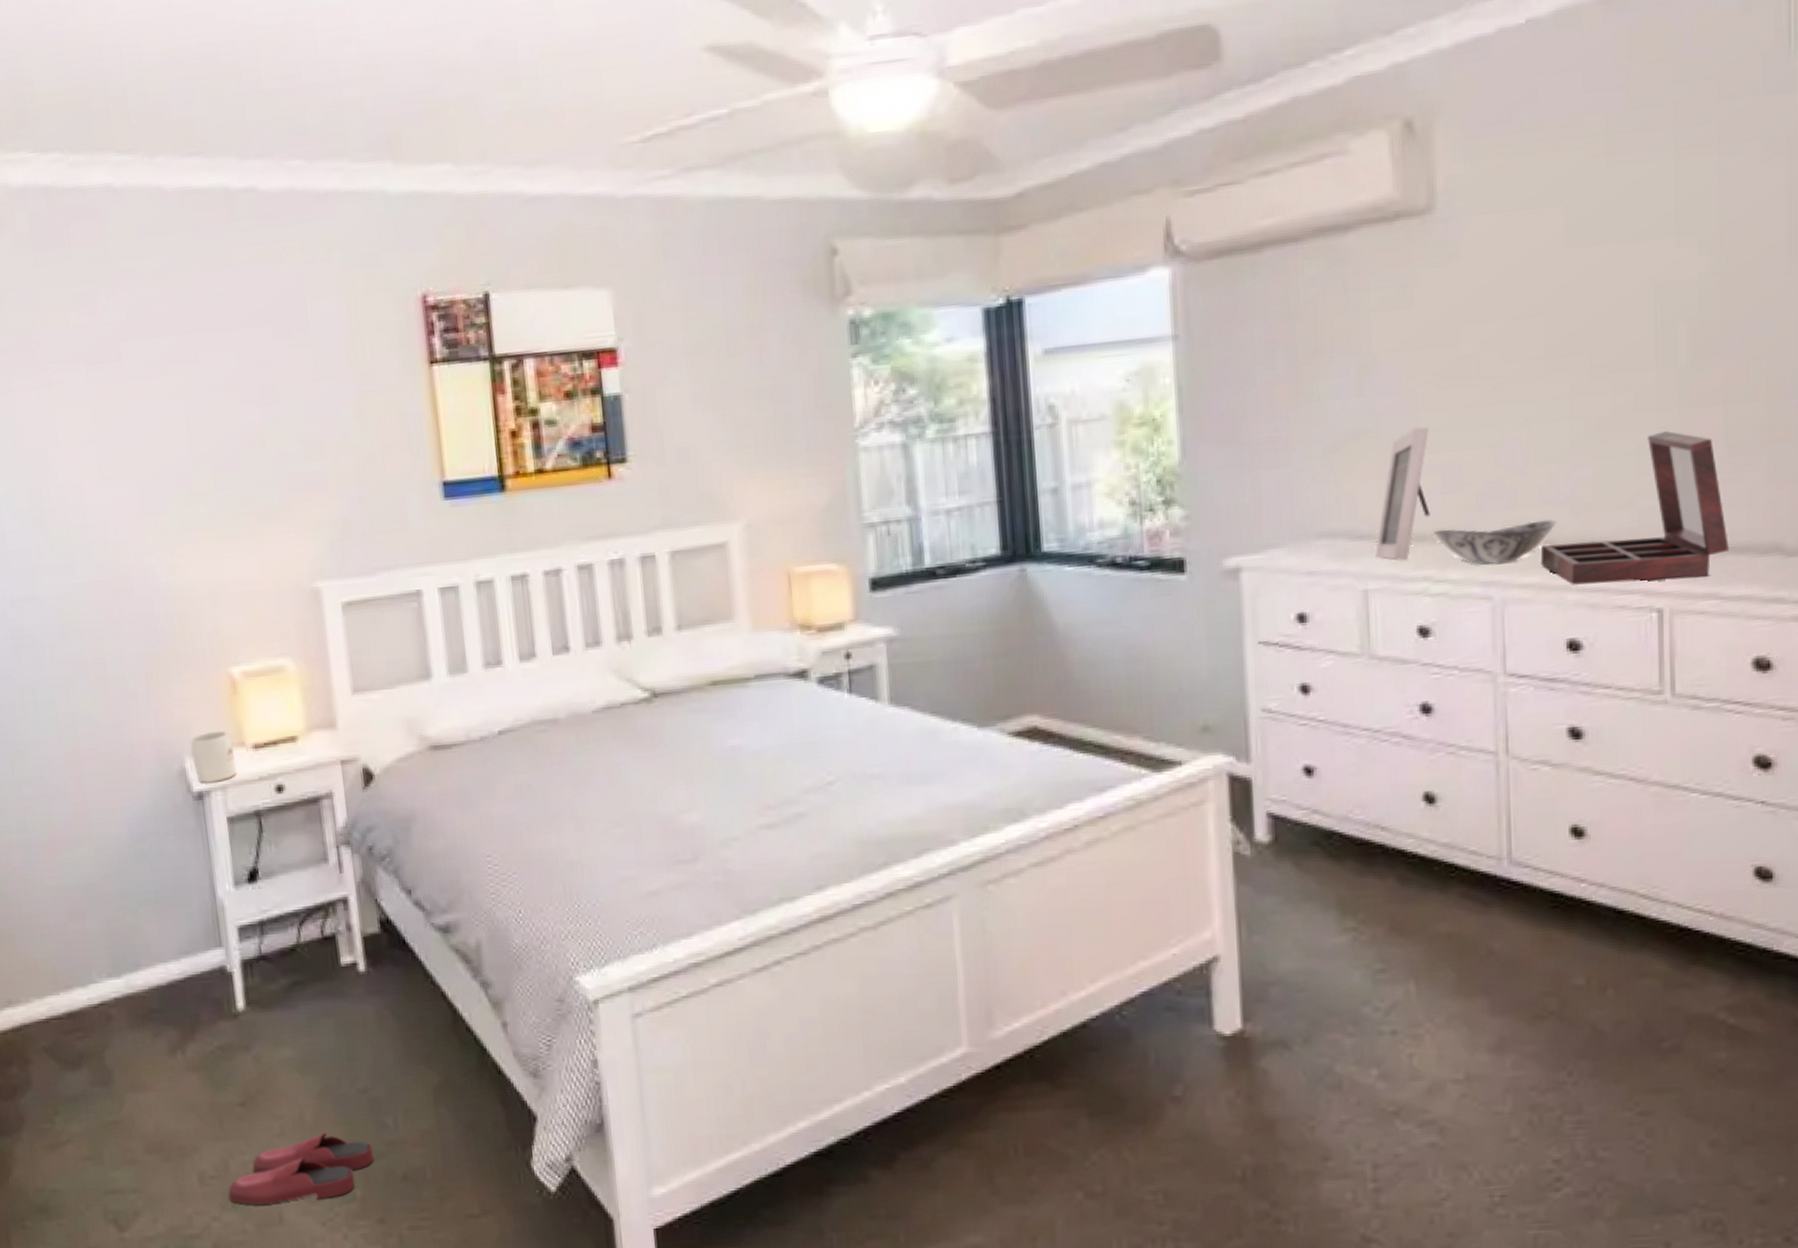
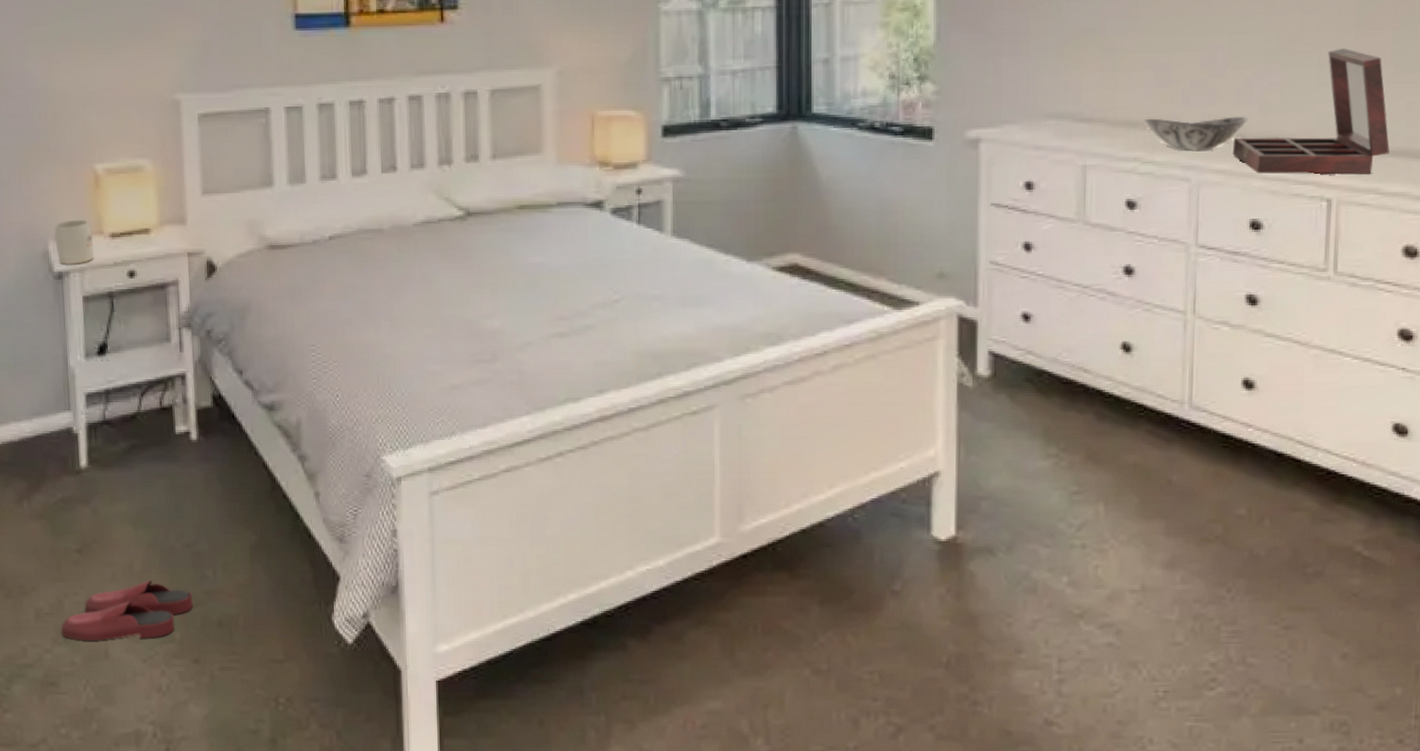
picture frame: present [1375,427,1430,561] -> none [1095,29,1146,143]

